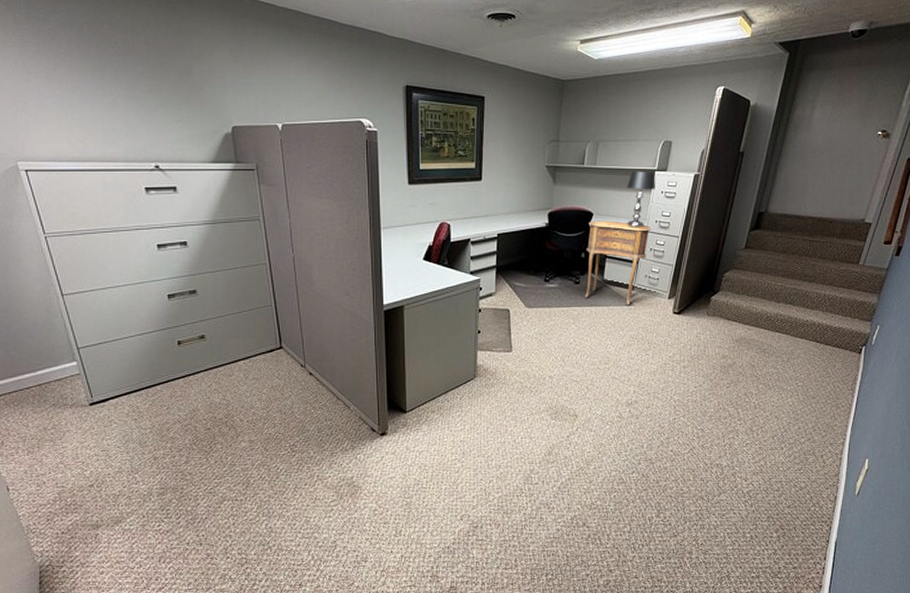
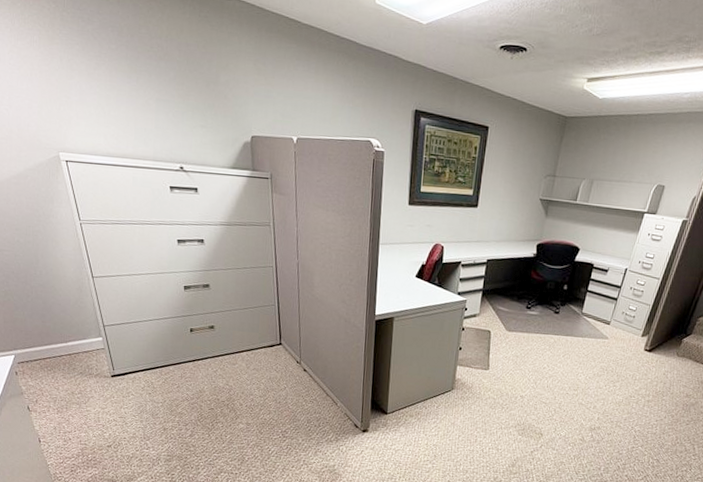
side table: present [585,221,651,305] -> none [563,255,634,339]
table lamp: present [626,171,655,228] -> none [610,212,645,267]

